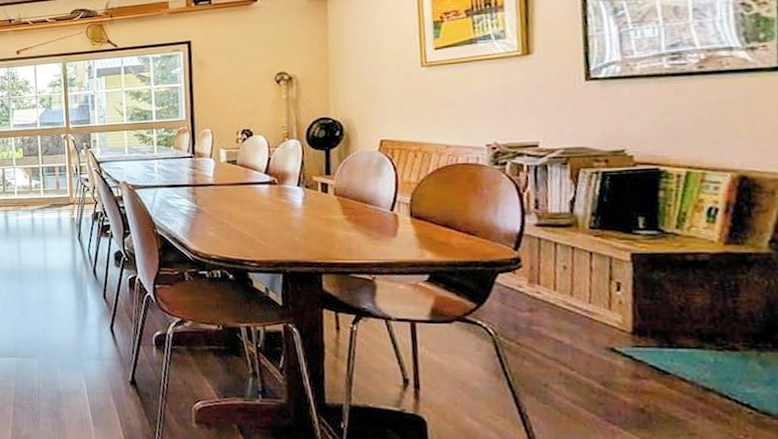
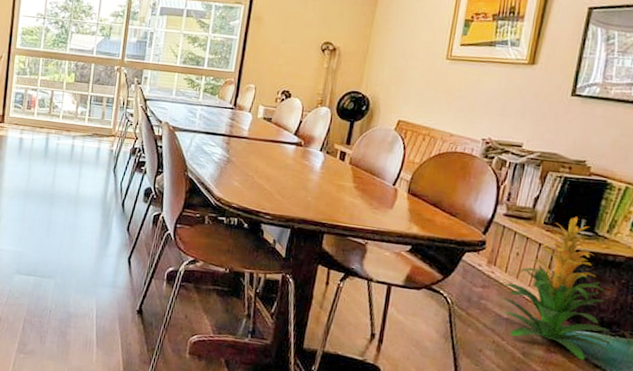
indoor plant: none [556,215,725,384] -> present [500,216,613,360]

